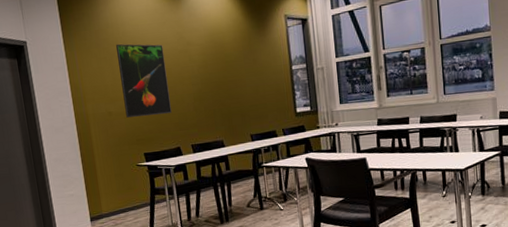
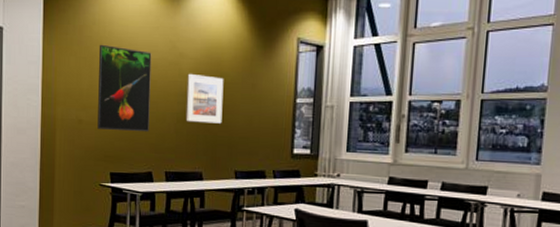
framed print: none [197,57,233,100] -> present [185,73,224,124]

